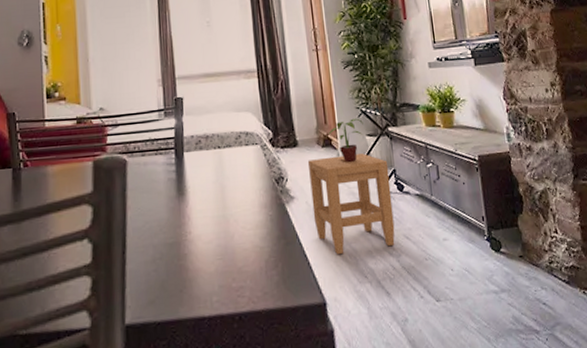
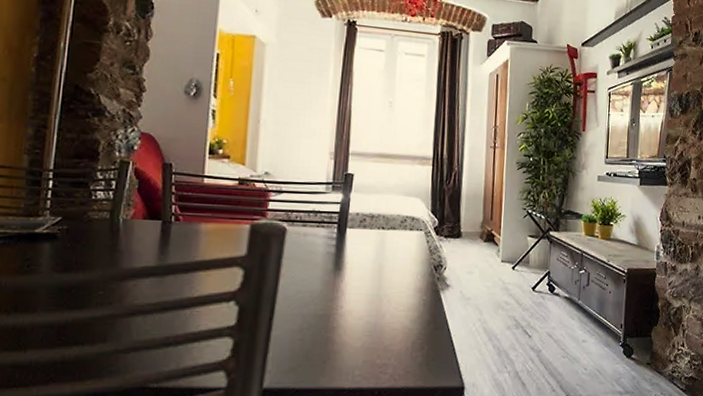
stool: present [308,153,395,255] -> none [465,252,544,344]
potted plant: present [328,118,363,163] -> none [492,218,527,260]

